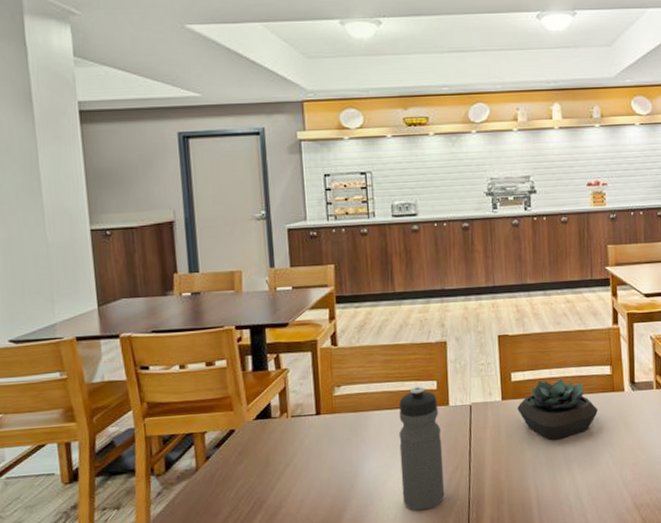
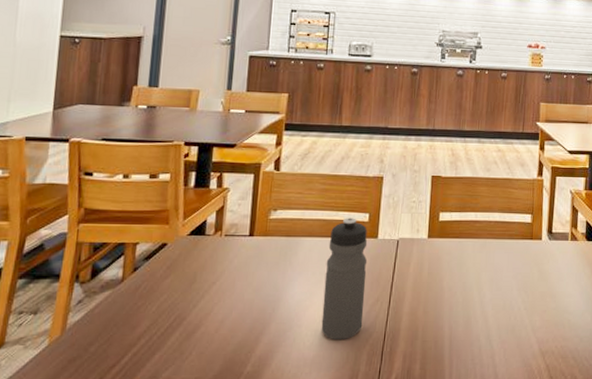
succulent plant: present [517,378,598,441] -> none [441,222,516,282]

